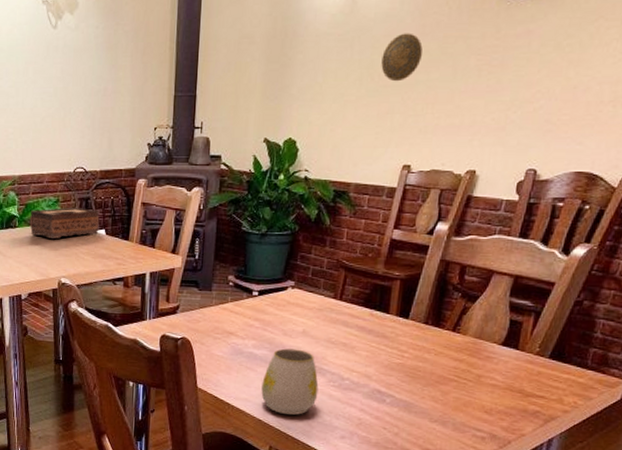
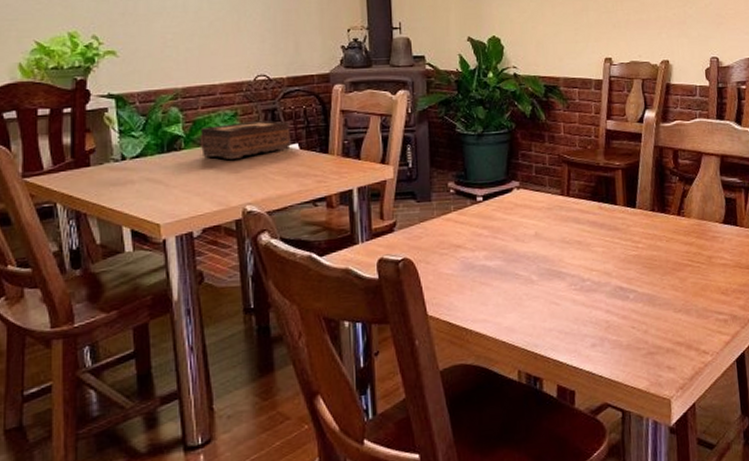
mug: present [261,348,319,415] -> none [500,254,561,331]

